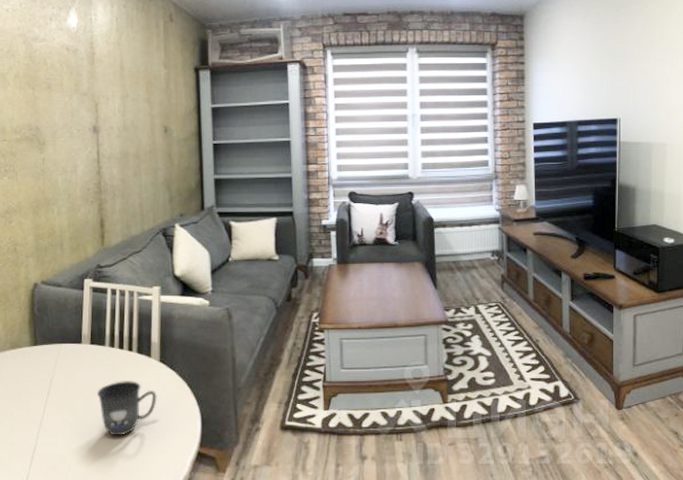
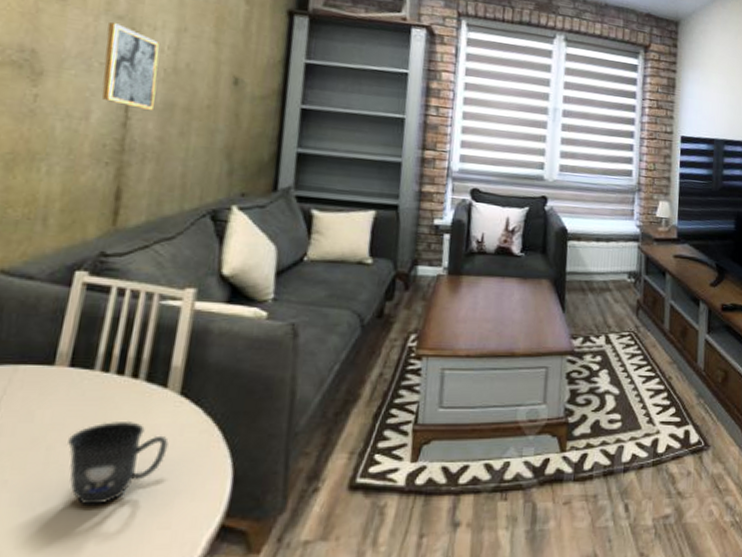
wall art: none [79,99,115,160] -> present [101,22,159,110]

